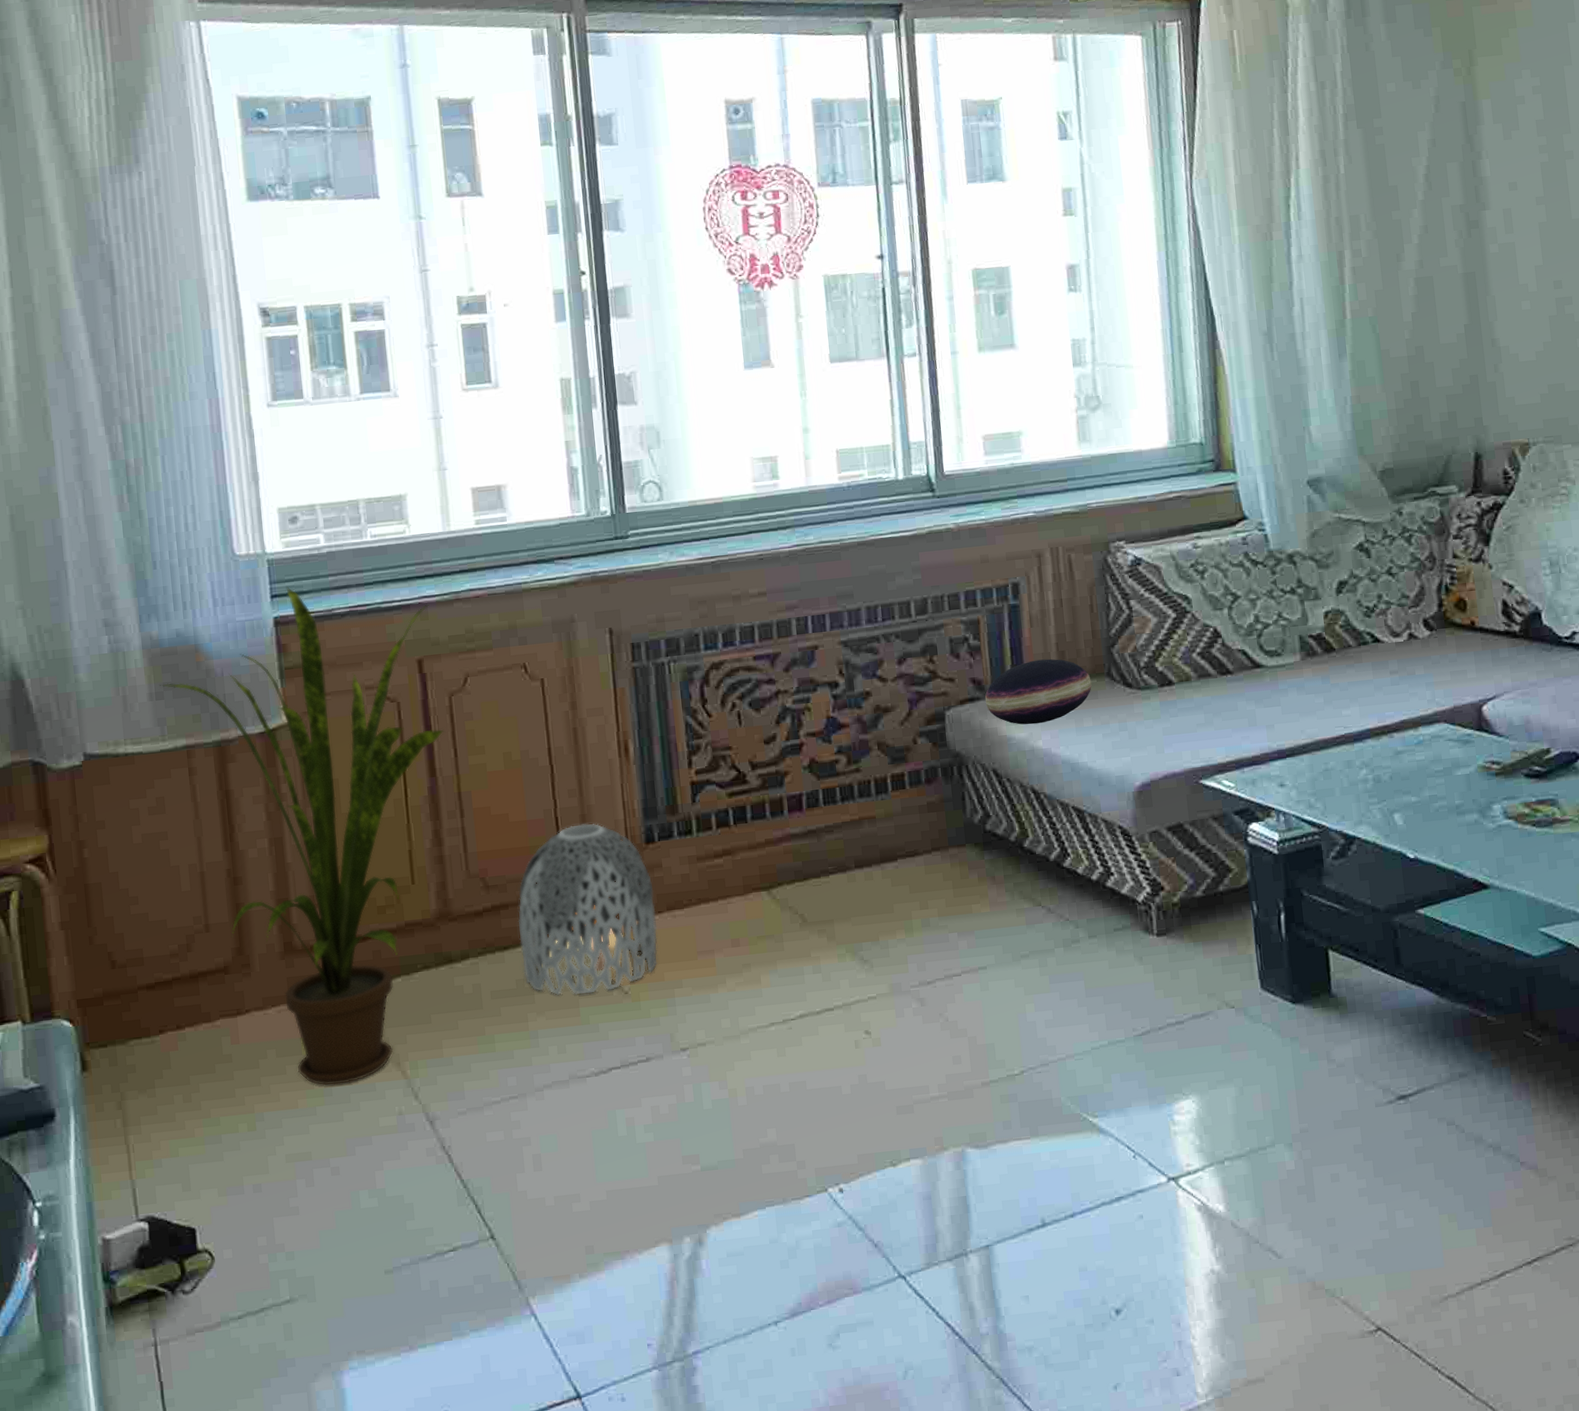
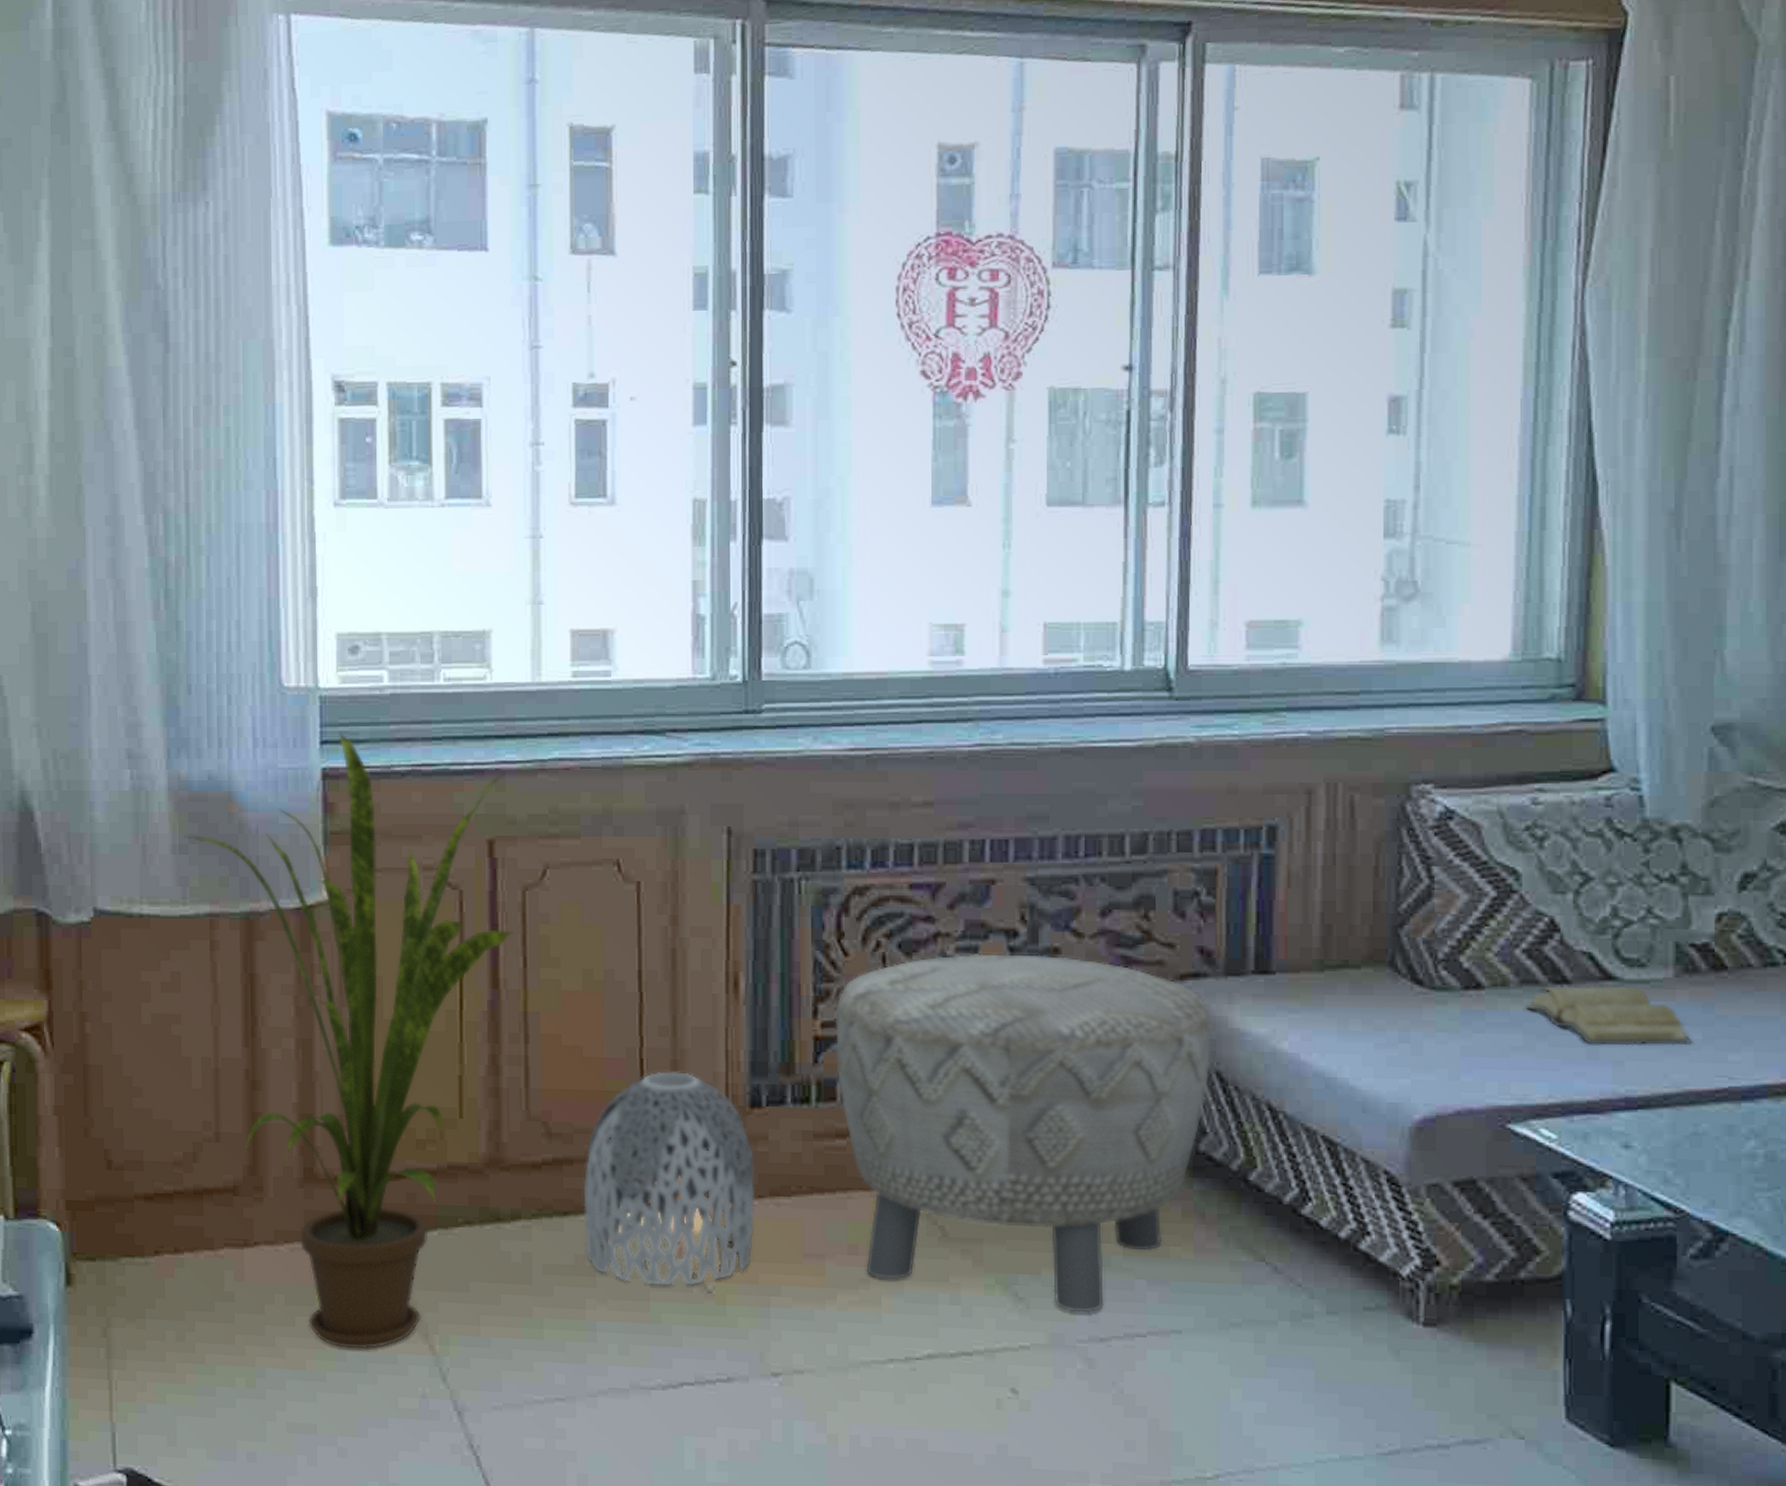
ottoman: none [705,697,988,966] -> present [836,953,1212,1313]
cushion: present [984,658,1092,725] -> none [1214,932,1366,1019]
diary: none [1204,670,1318,716] -> present [1526,985,1692,1046]

